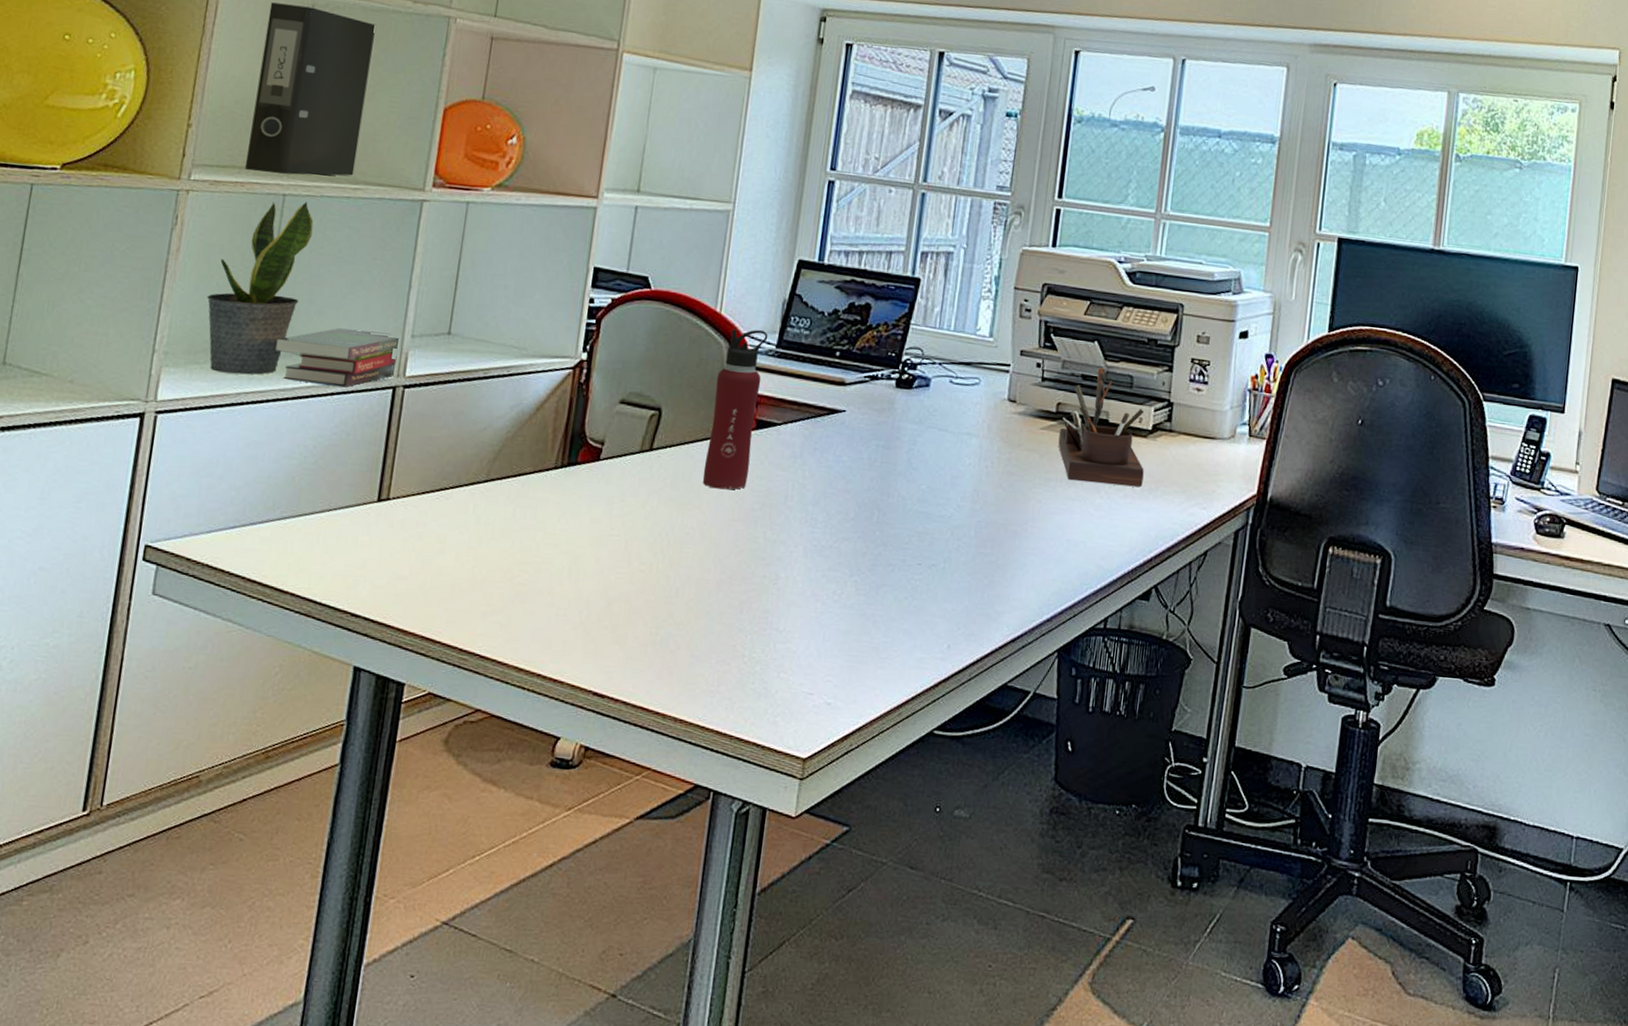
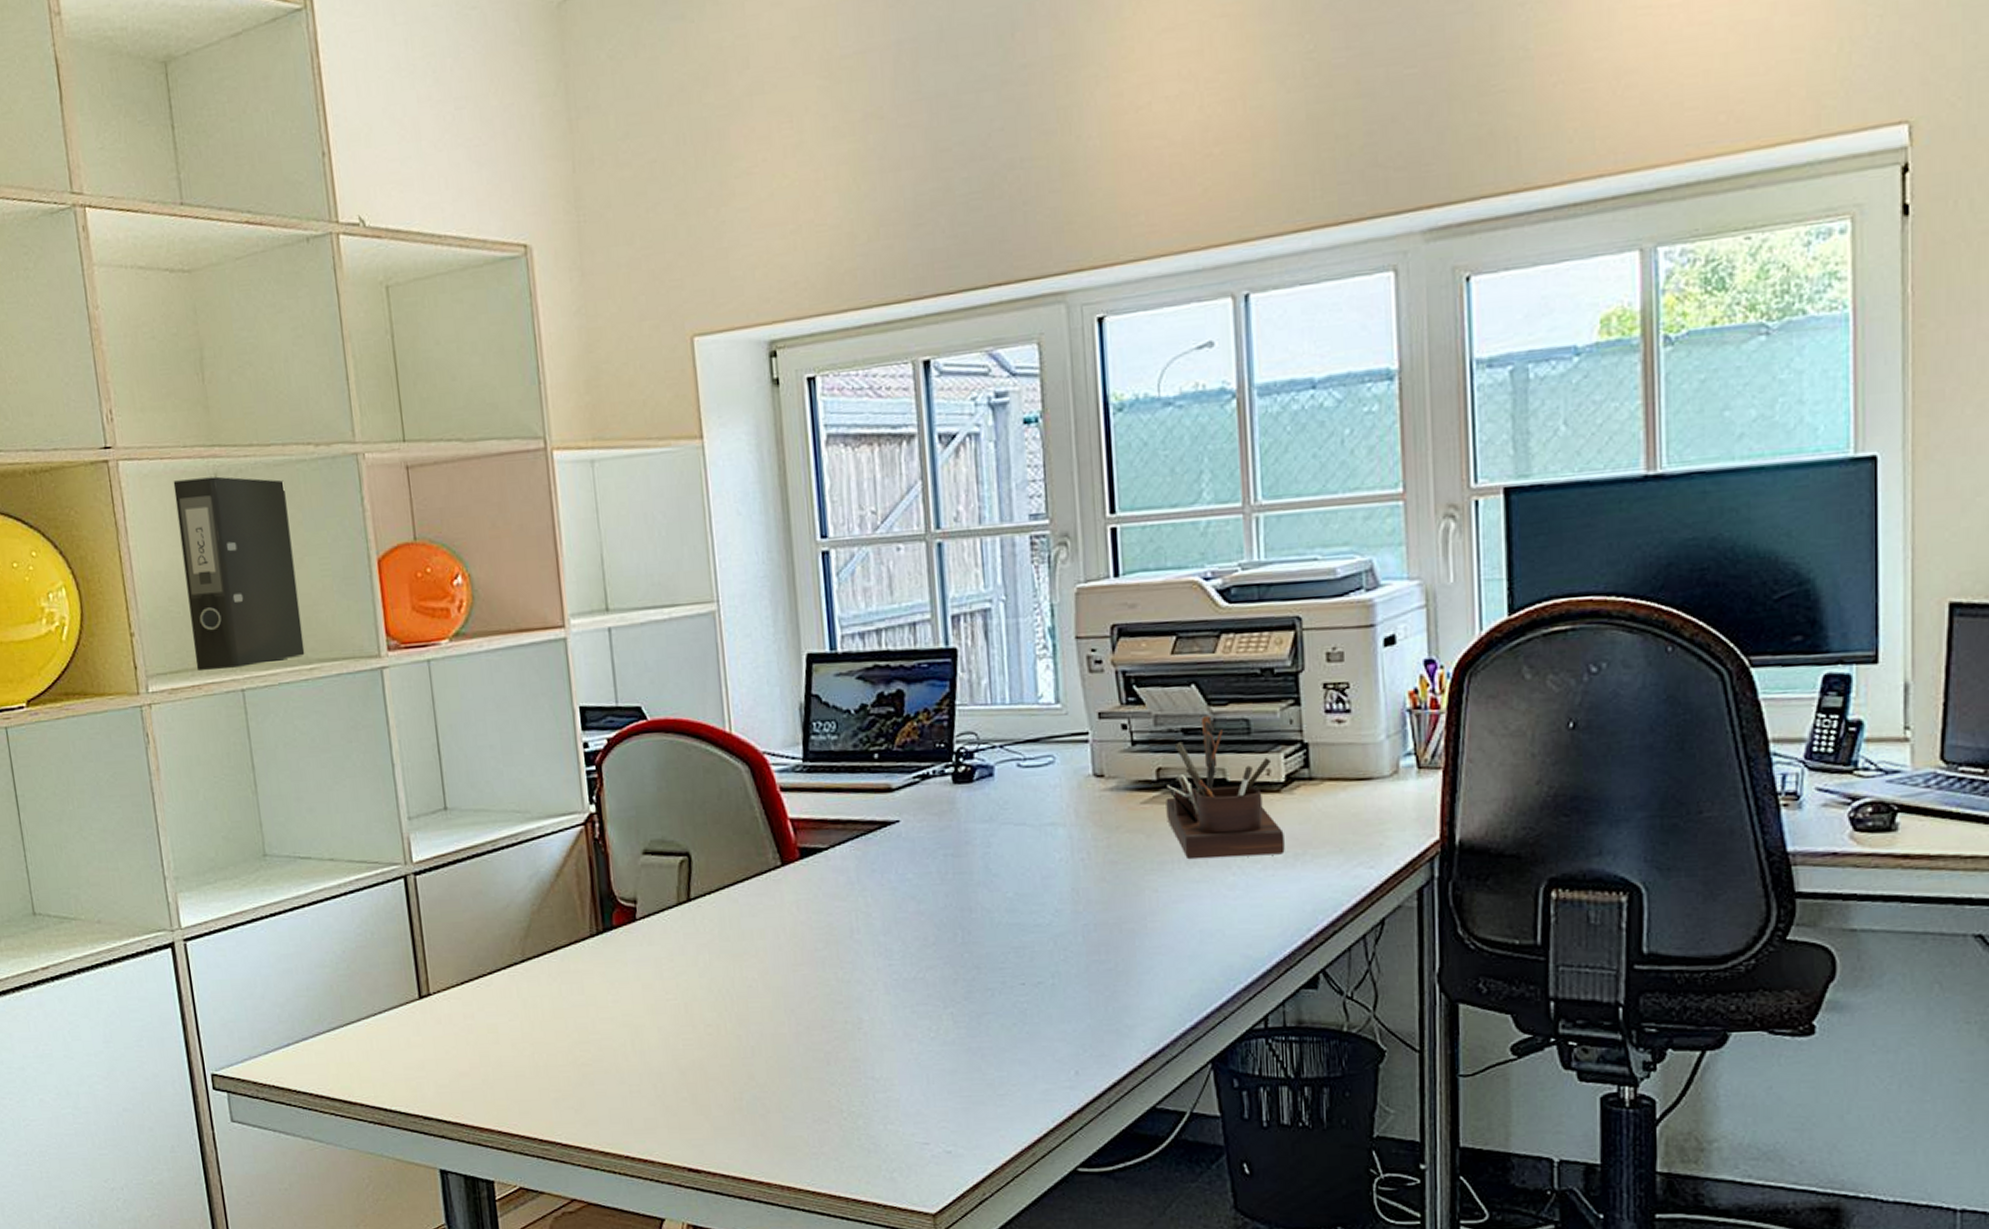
potted plant: present [206,201,314,375] -> none [198,693,288,889]
books: present [275,328,399,388] -> none [277,819,402,887]
water bottle: present [702,329,768,490] -> none [743,744,803,933]

